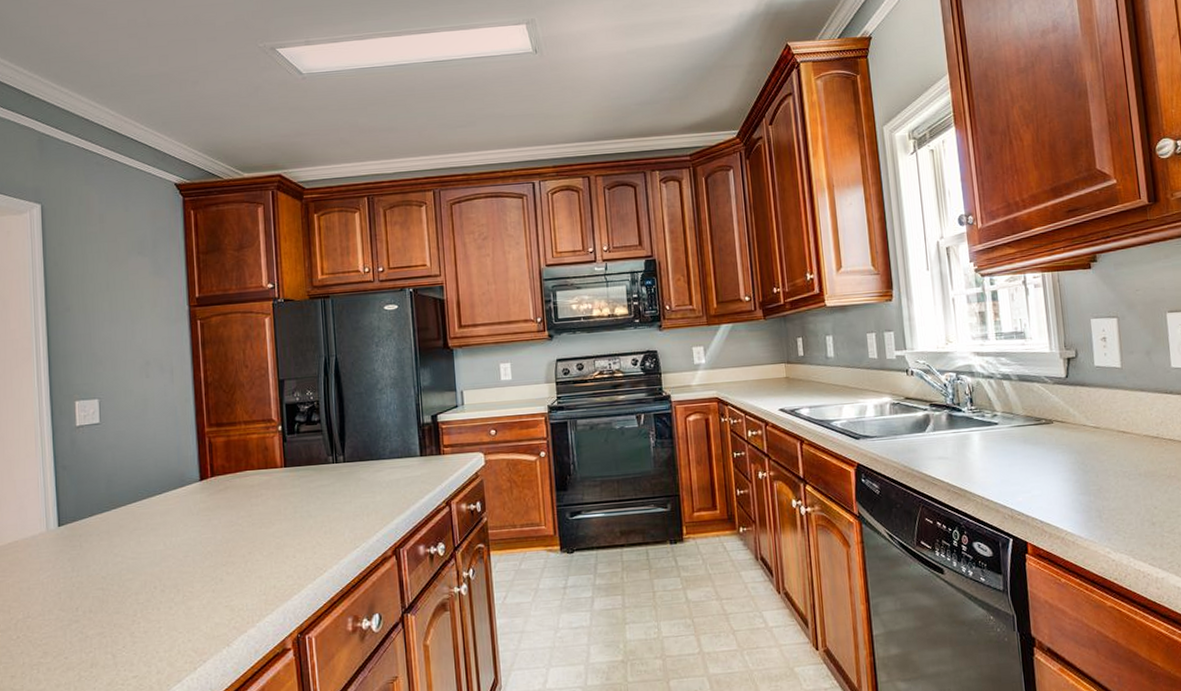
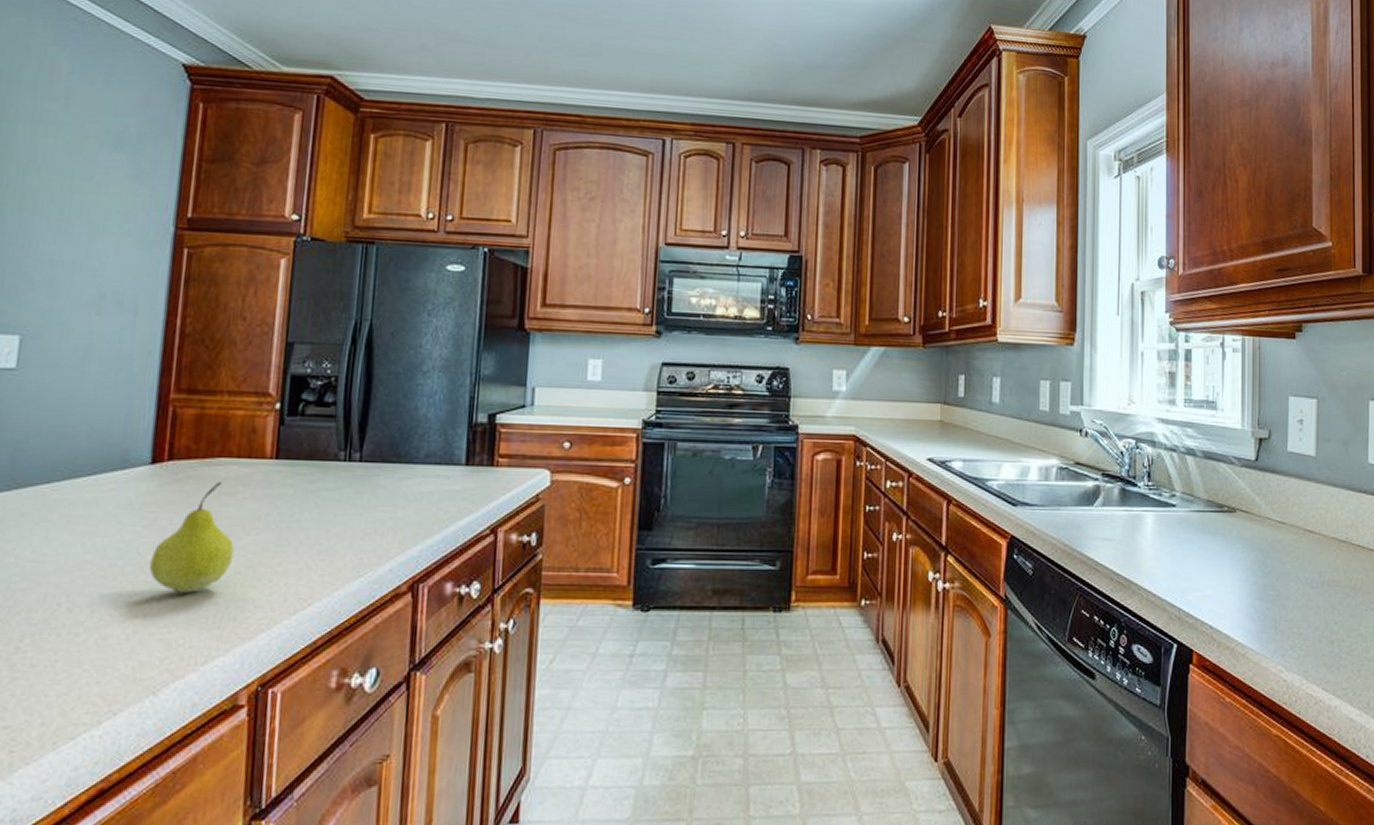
fruit: none [211,488,267,571] -> present [150,482,235,593]

